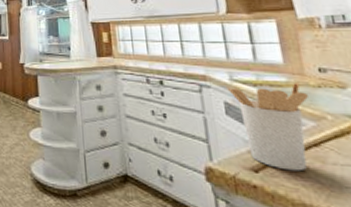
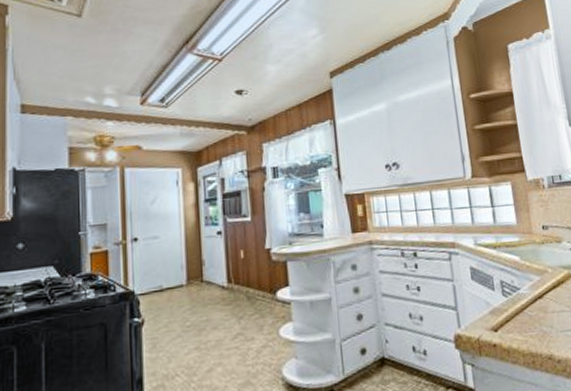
utensil holder: present [228,81,308,172] -> none [473,240,535,325]

